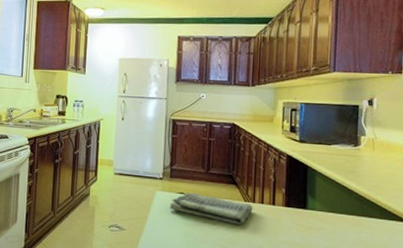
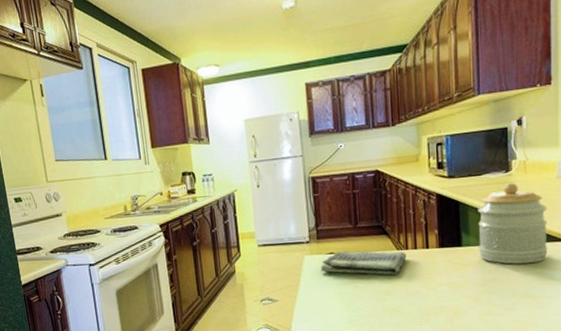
jar: none [323,157,393,239] -> present [478,183,548,264]

